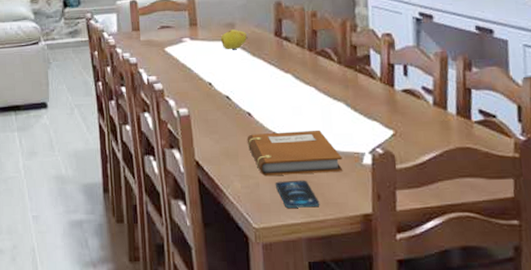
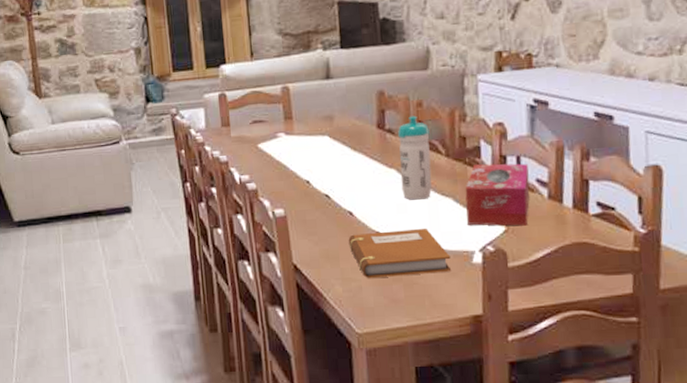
fruit: present [220,29,248,49] -> none [318,122,348,144]
smartphone: present [275,180,320,208] -> none [379,281,427,311]
water bottle: none [293,25,325,103] -> present [397,115,432,200]
tissue box: none [355,71,416,130] -> present [465,163,530,226]

